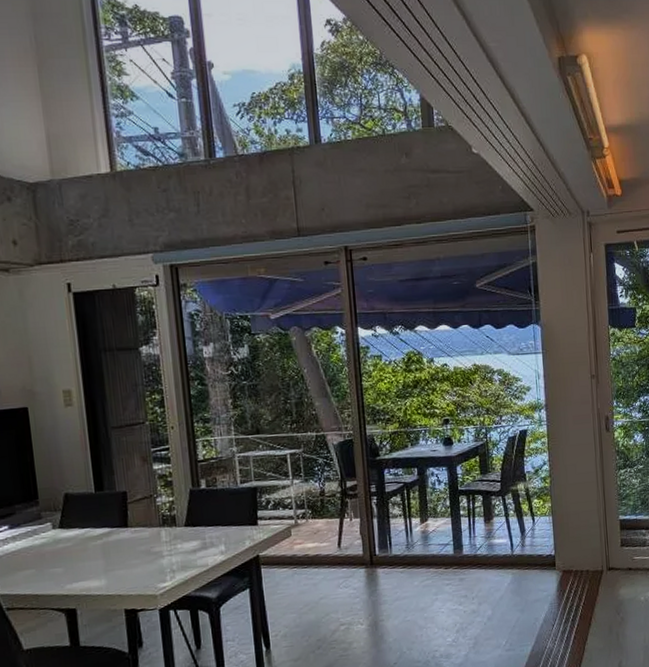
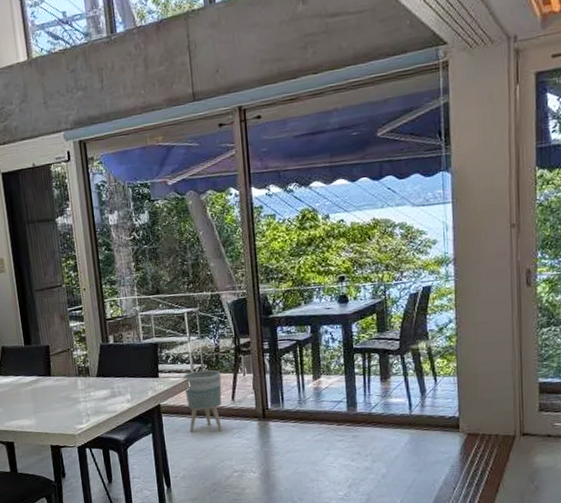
planter: none [284,515,328,585] -> present [182,370,222,433]

